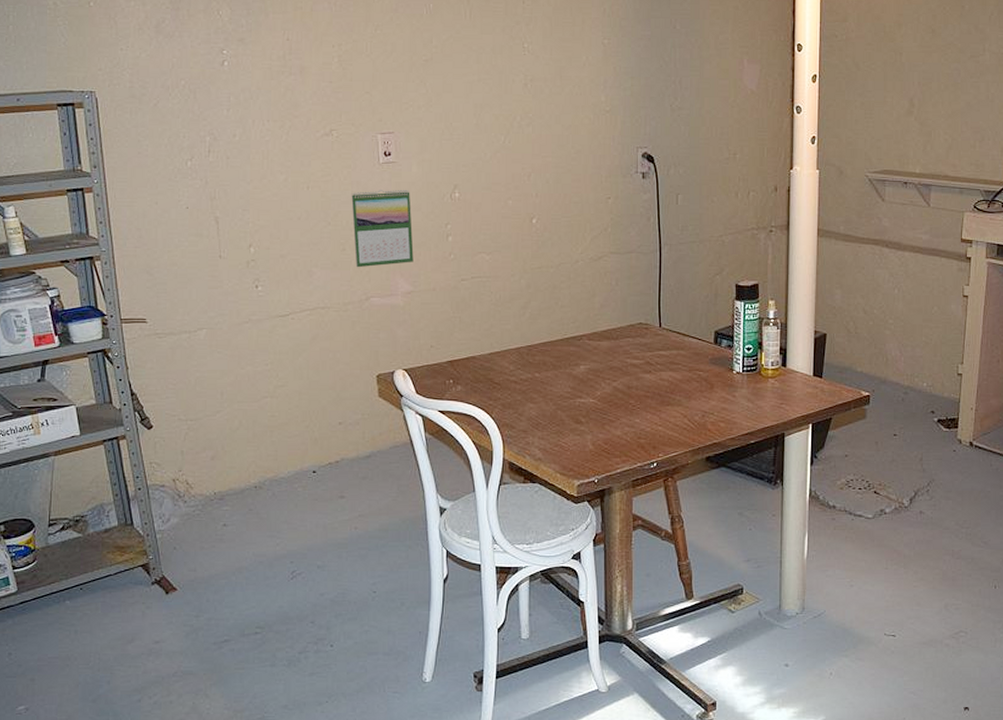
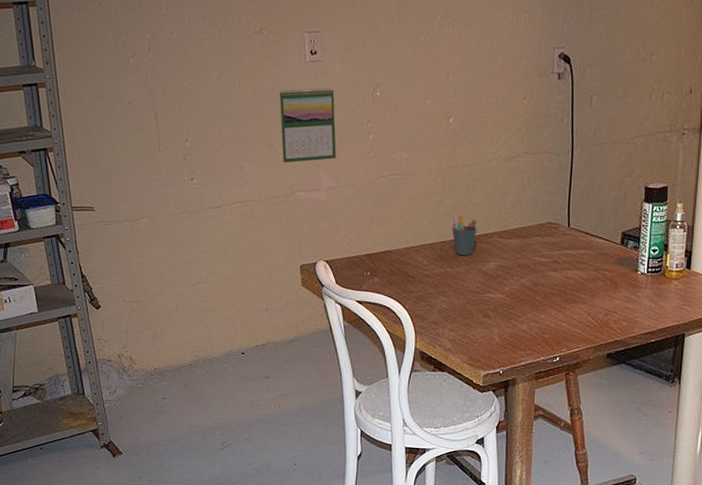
pen holder: none [538,318,565,359] -> present [451,215,477,255]

